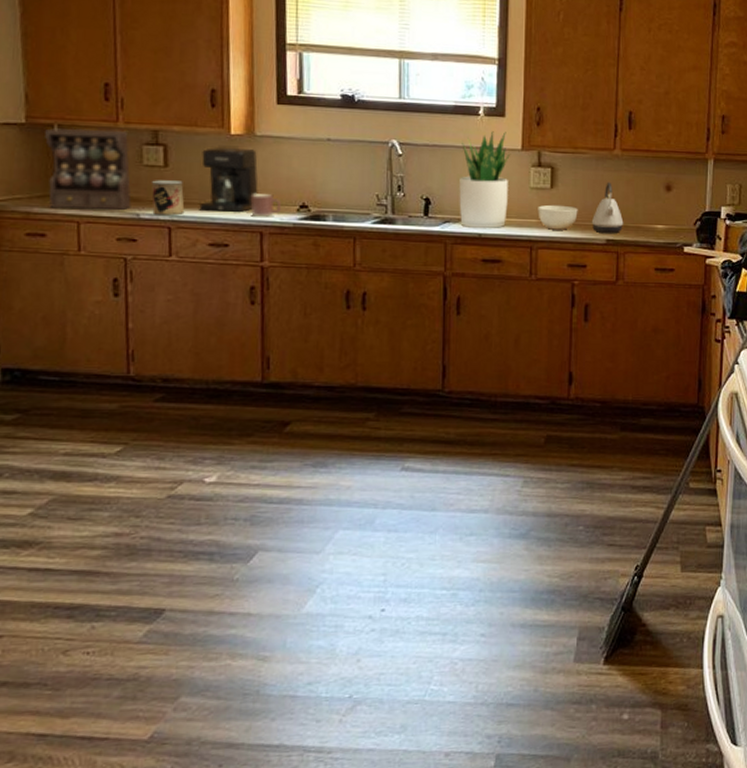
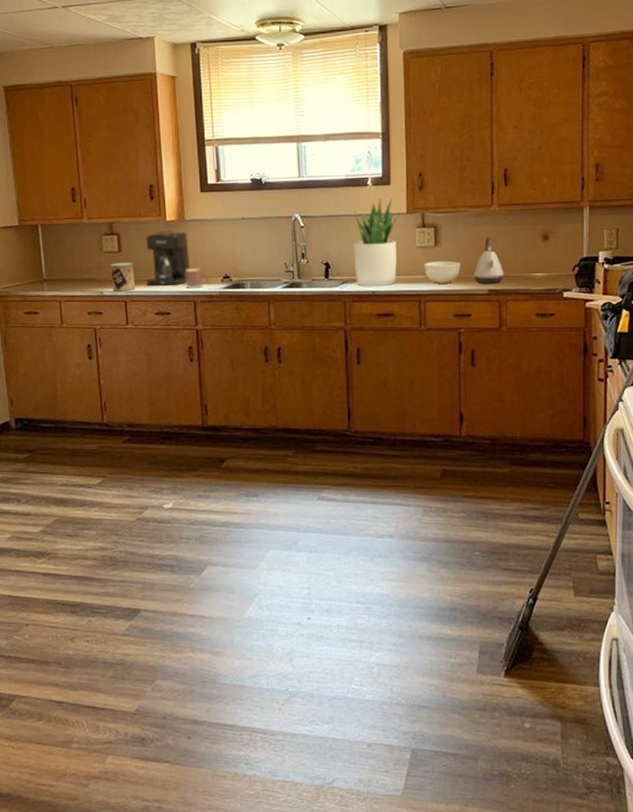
spice rack: present [45,128,132,211] -> none [33,226,97,292]

